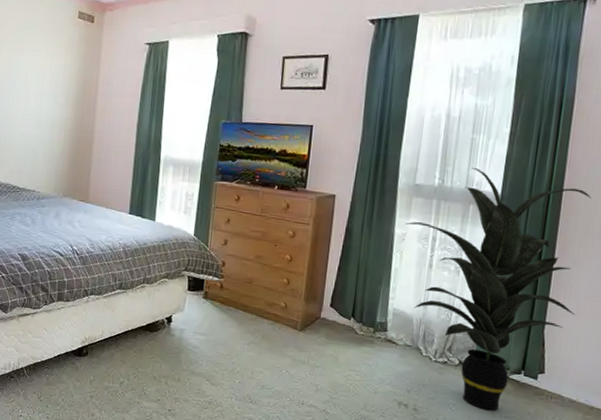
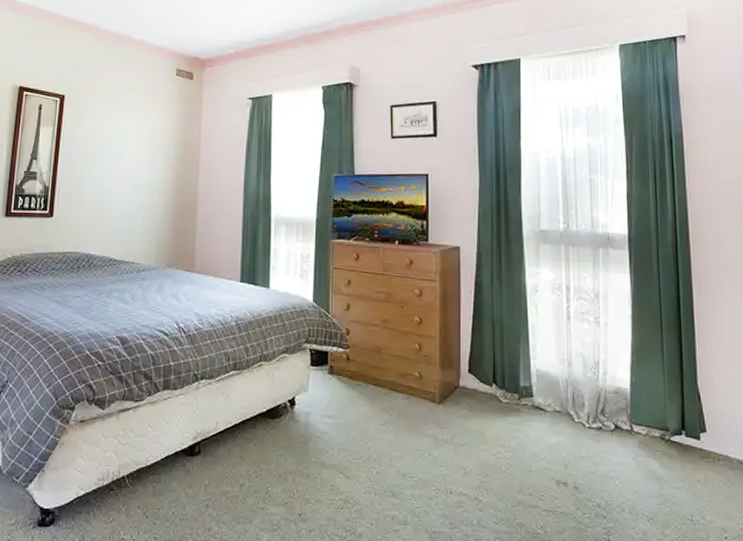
indoor plant: present [405,167,591,411] -> none [536,208,726,482]

